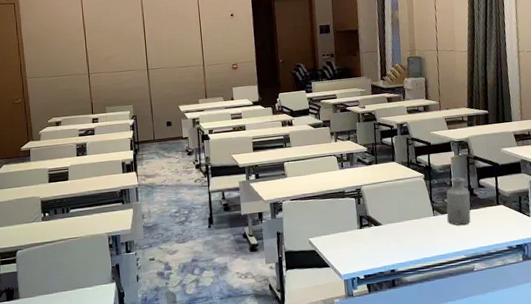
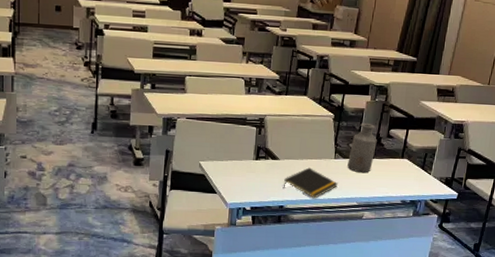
notepad: none [390,228,443,258] -> present [283,167,338,199]

